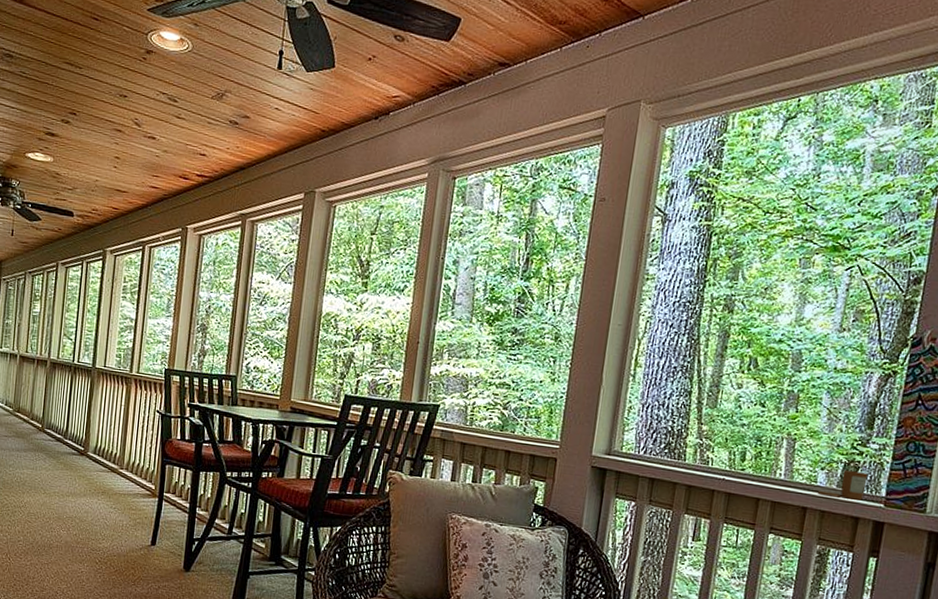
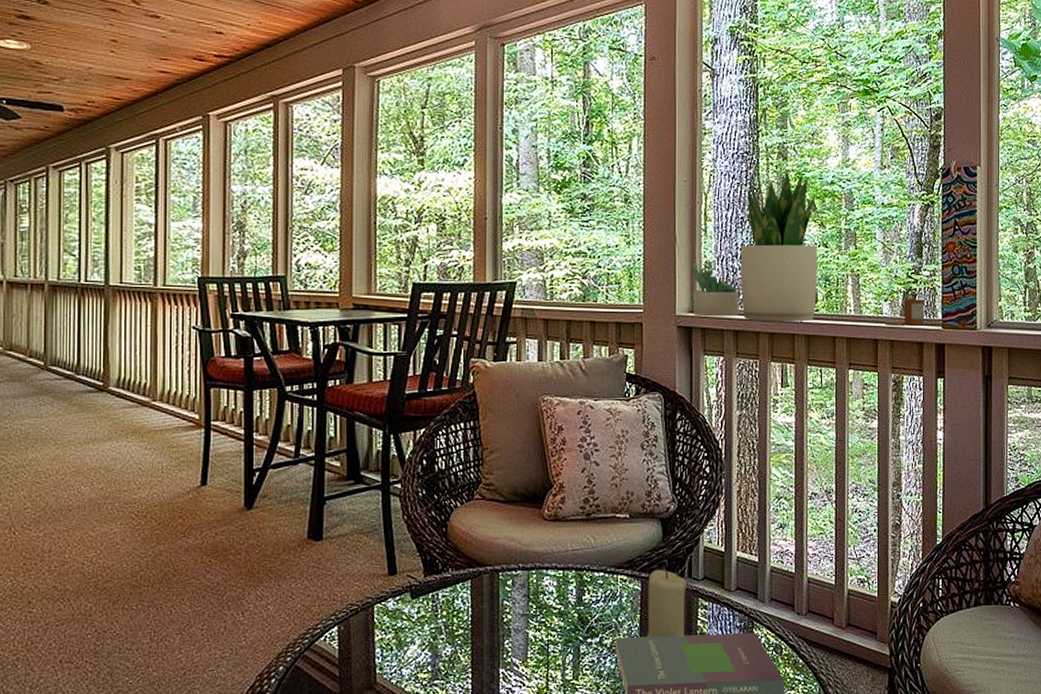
succulent plant: none [609,405,665,465] -> present [692,259,742,317]
planter: none [662,324,759,479] -> present [740,171,818,322]

